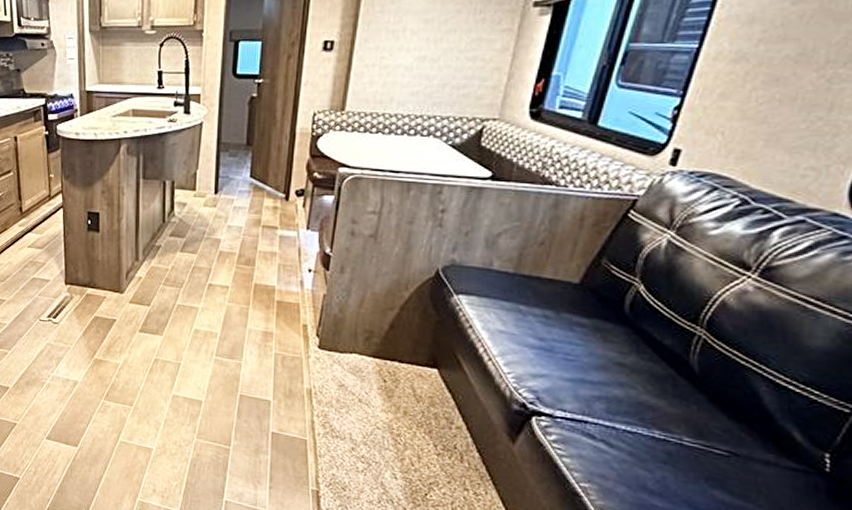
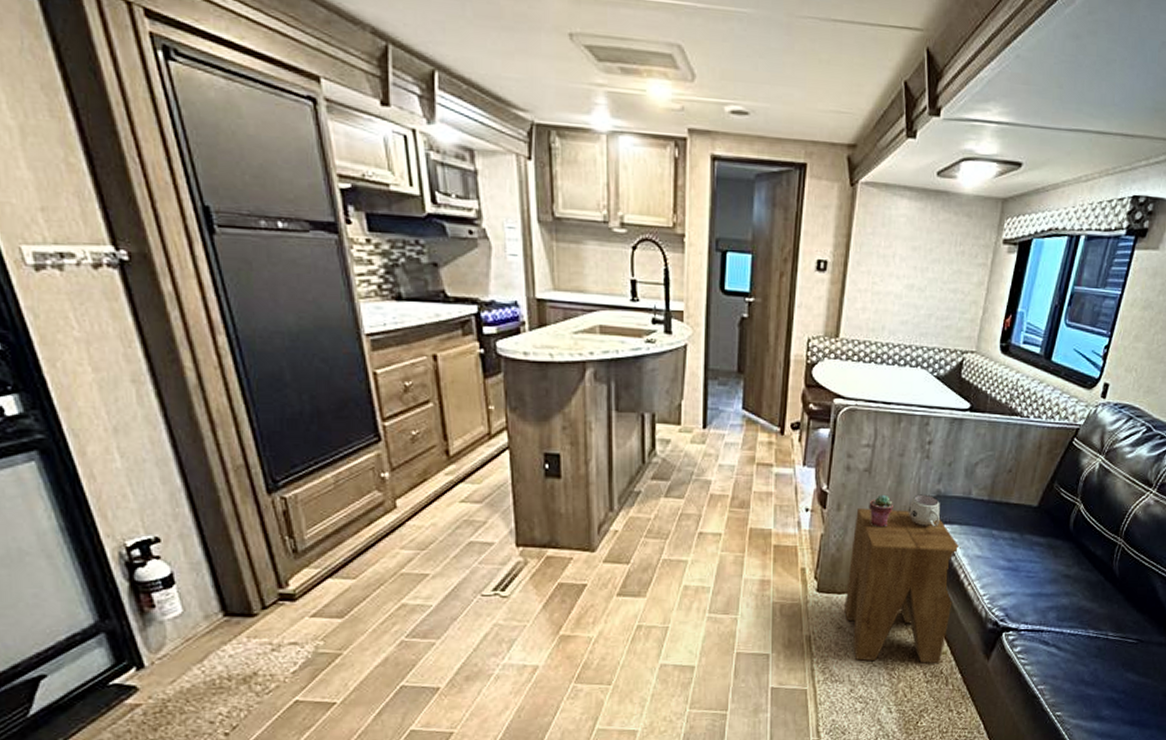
side table: none [346,272,480,437] -> present [844,508,961,664]
potted succulent: none [374,260,401,293] -> present [869,494,893,528]
mug: none [417,262,455,297] -> present [908,494,940,527]

